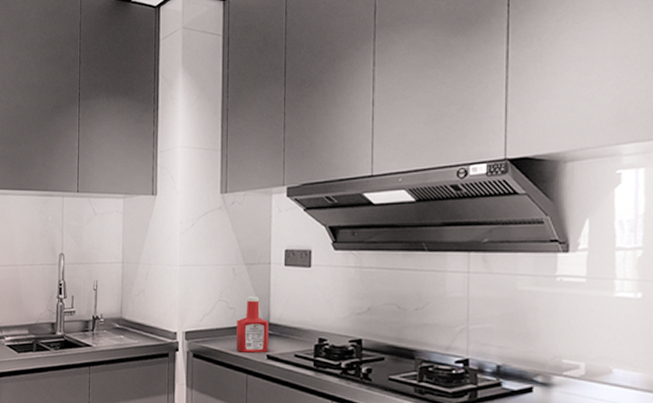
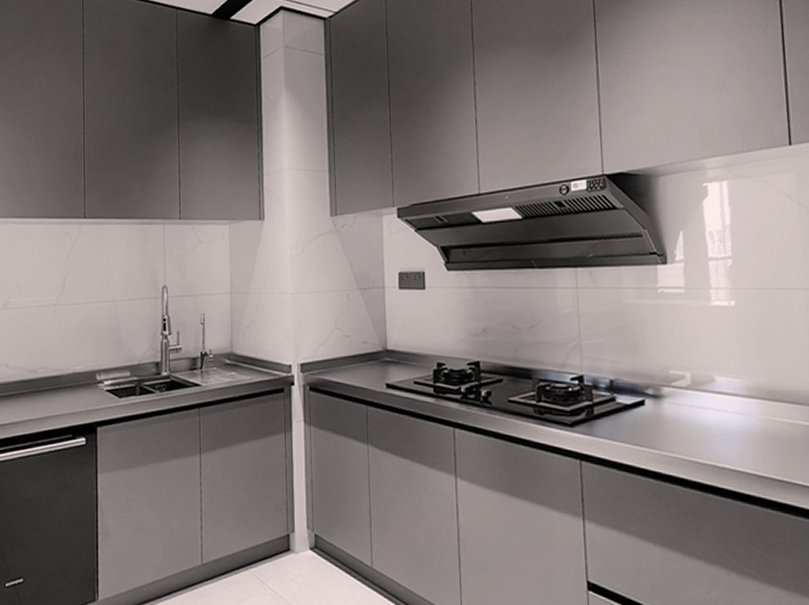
ketchup bottle: present [236,297,268,353] -> none [353,323,387,382]

